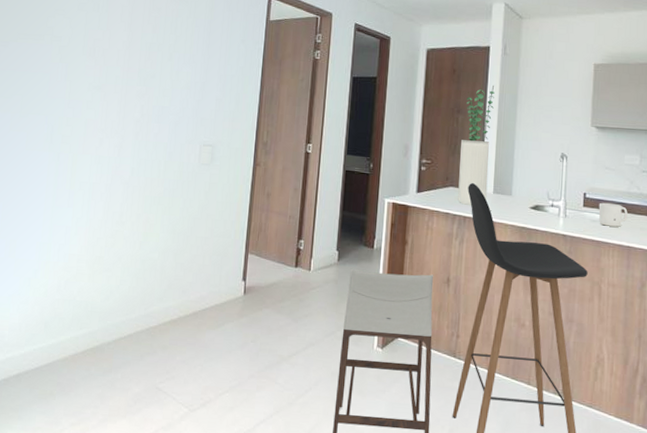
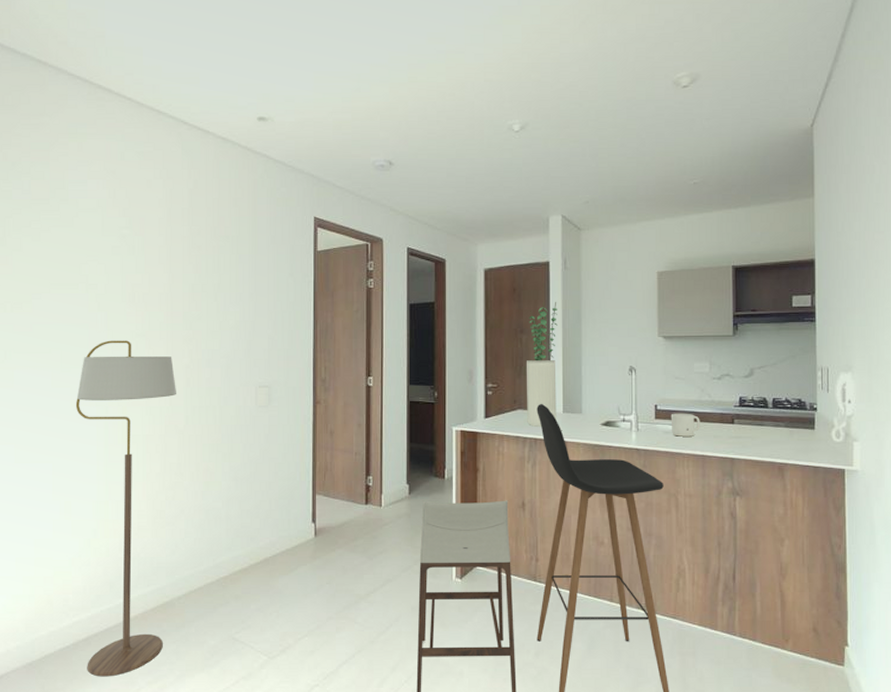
floor lamp: none [15,90,126,415] -> present [75,340,176,677]

